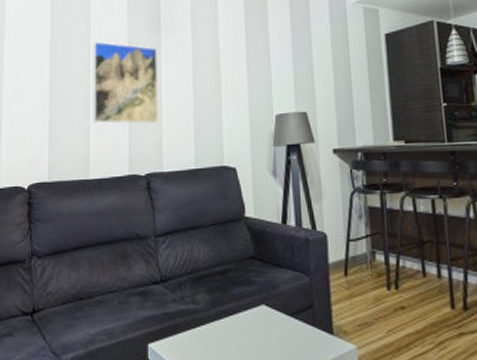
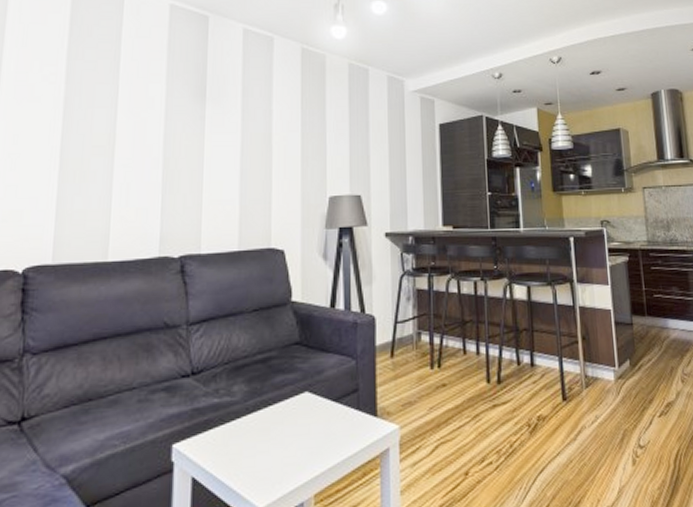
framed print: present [92,41,159,125] -> none [116,106,202,202]

